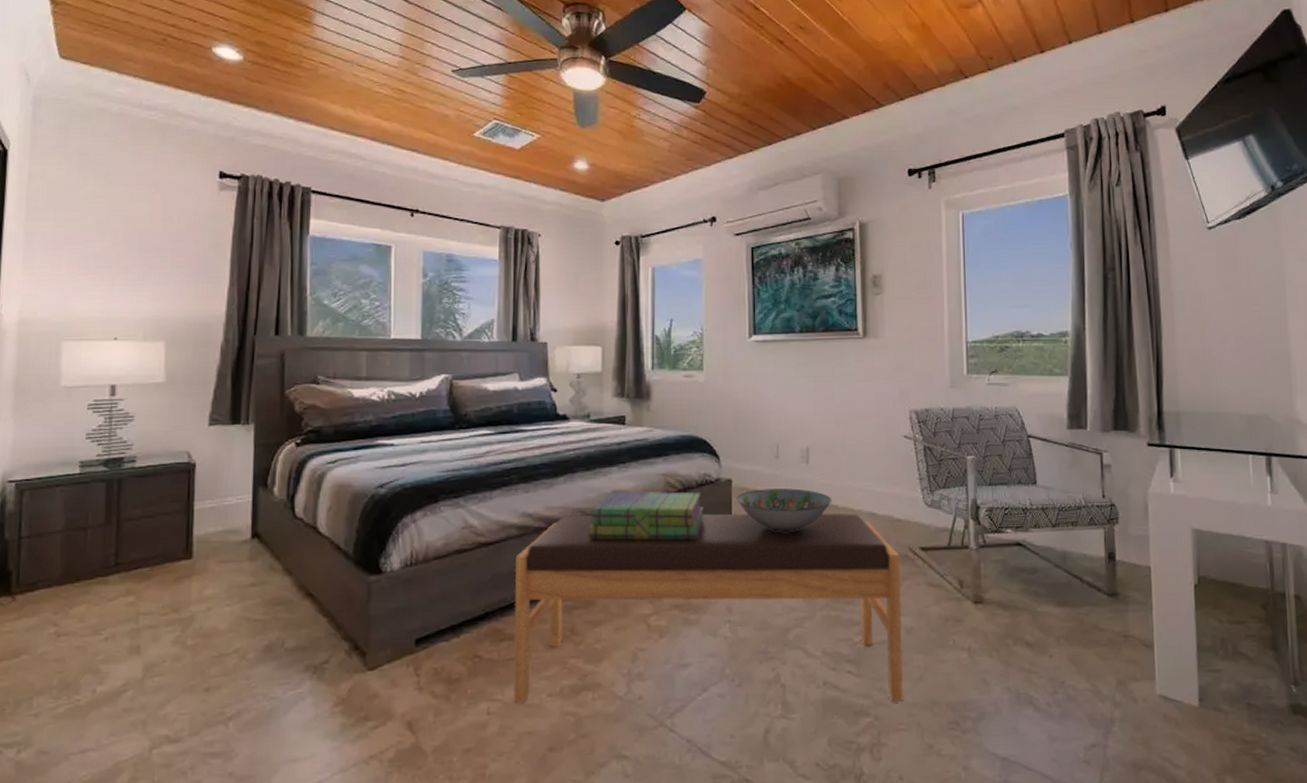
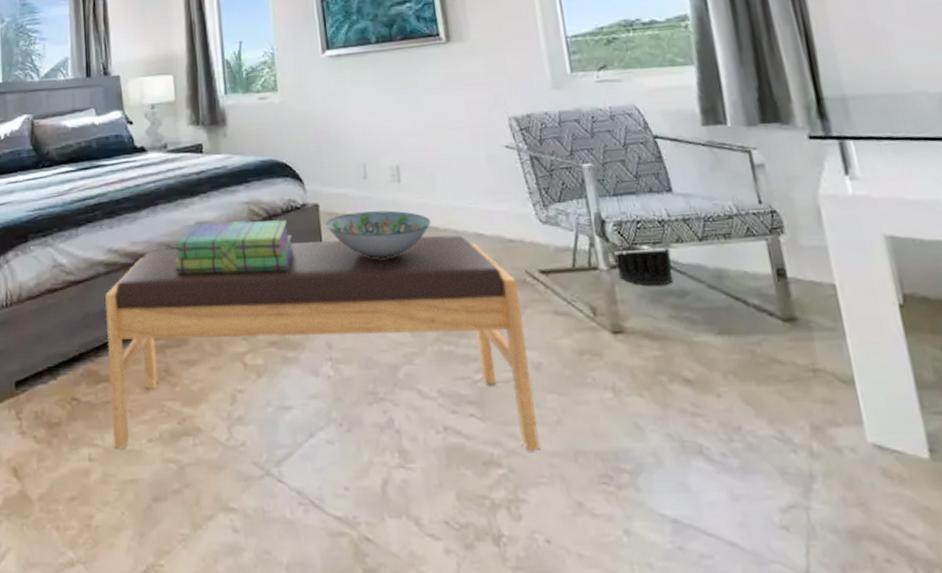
wastebasket: none [984,531,1029,564] -> present [614,247,674,286]

